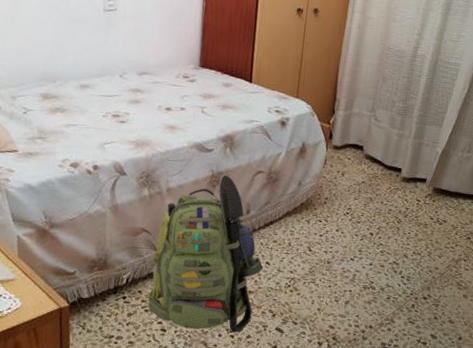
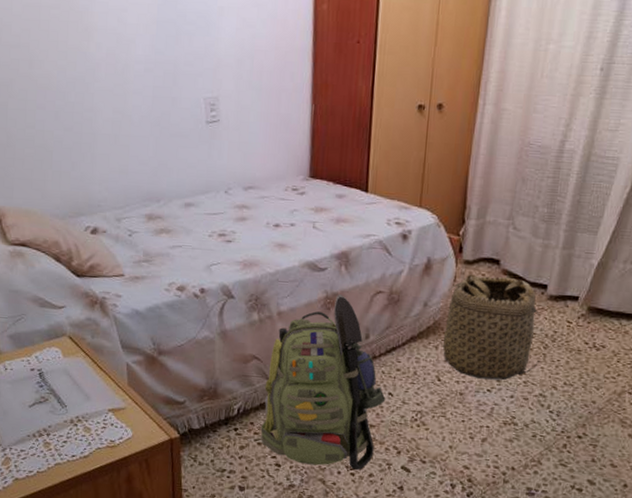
basket: none [306,158,395,251] -> present [433,274,541,381]

